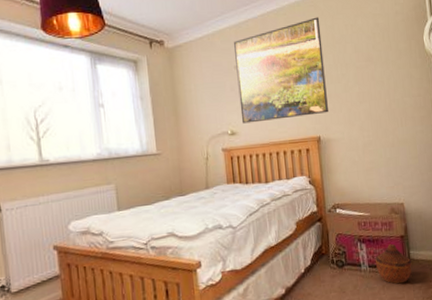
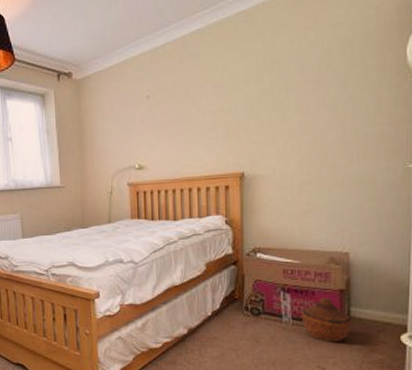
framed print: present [234,17,328,124] -> none [148,33,257,158]

